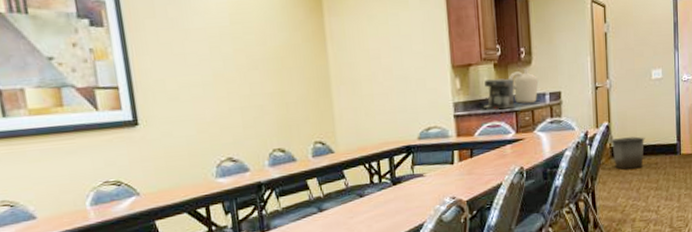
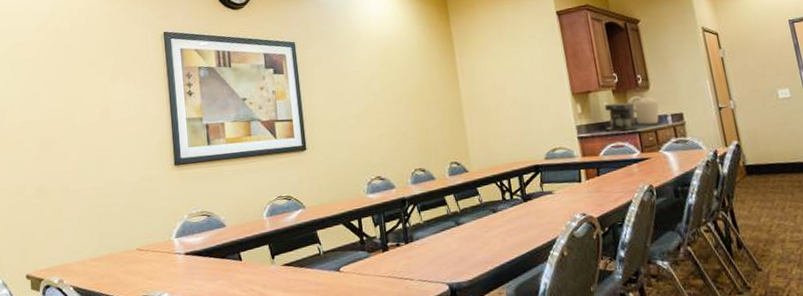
waste bin: present [610,136,645,171] -> none [743,154,784,189]

